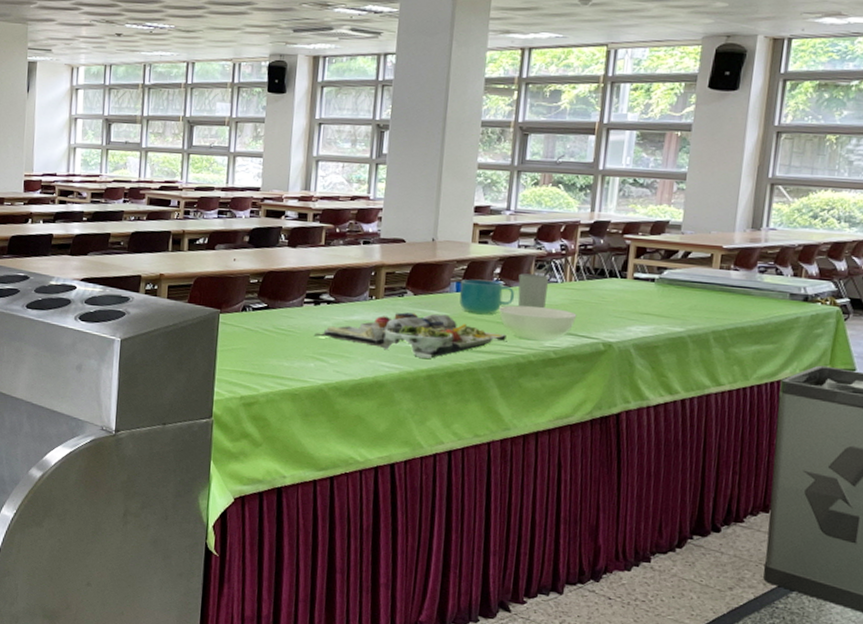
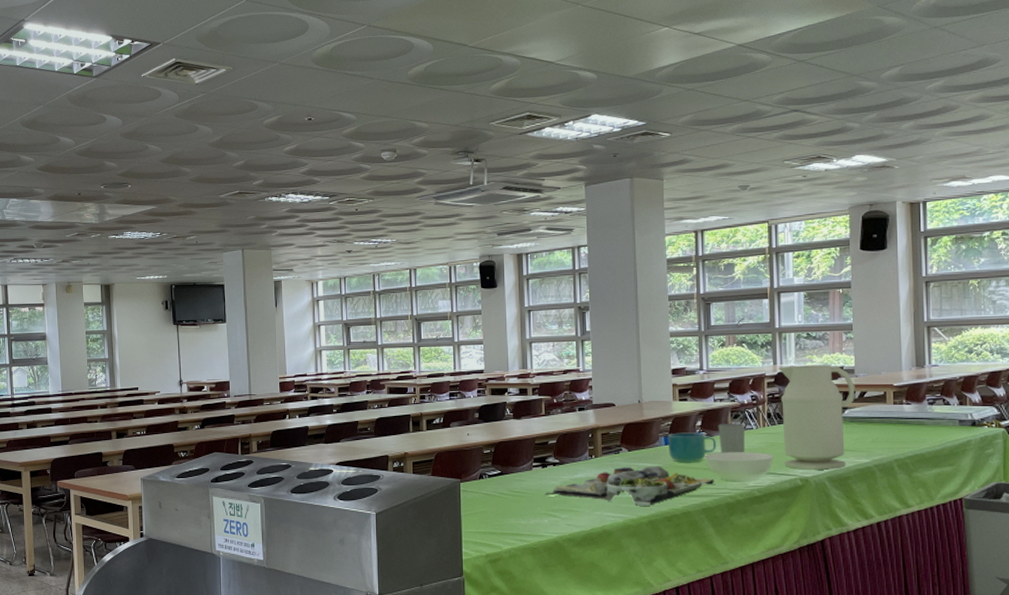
water jug: none [587,214,680,337] -> present [778,365,855,470]

